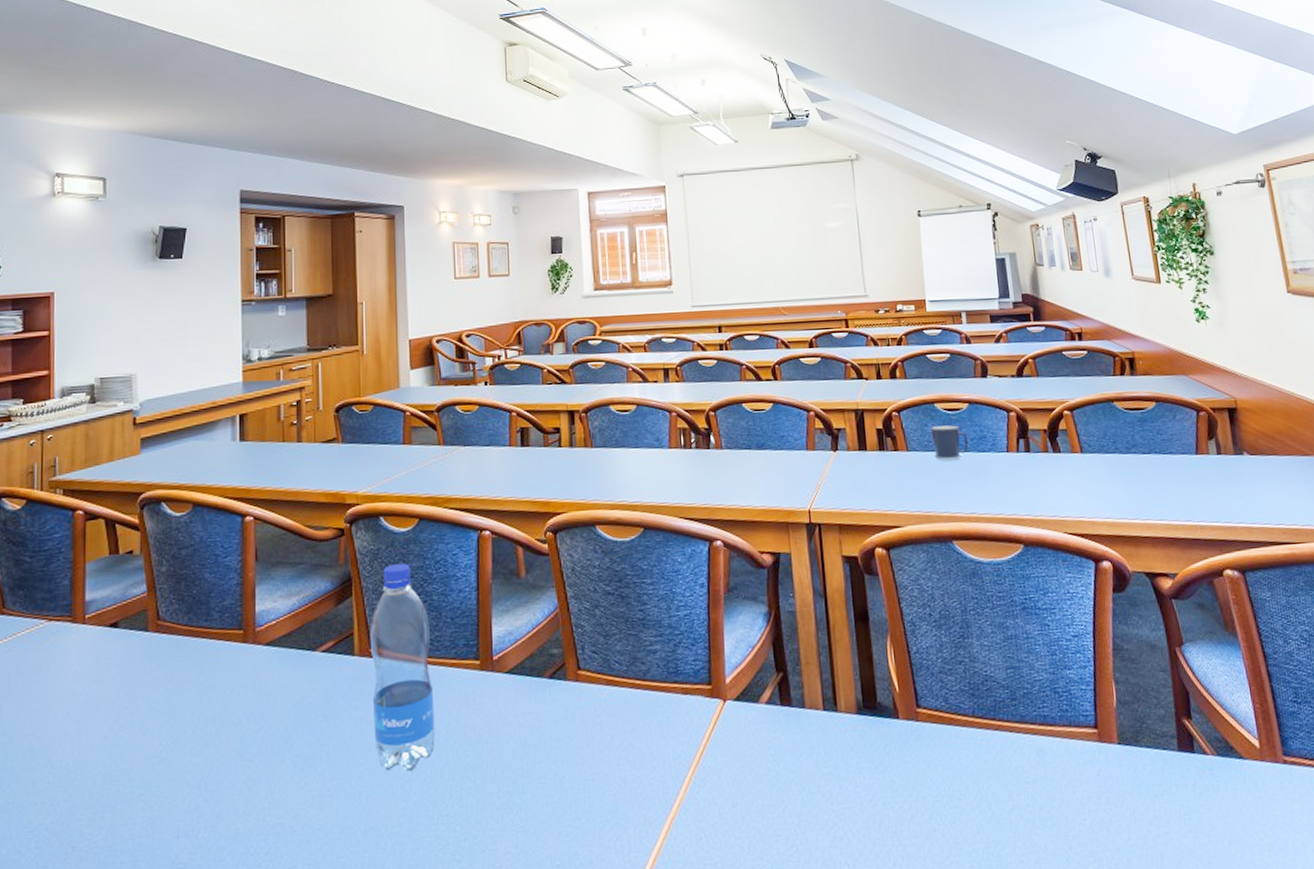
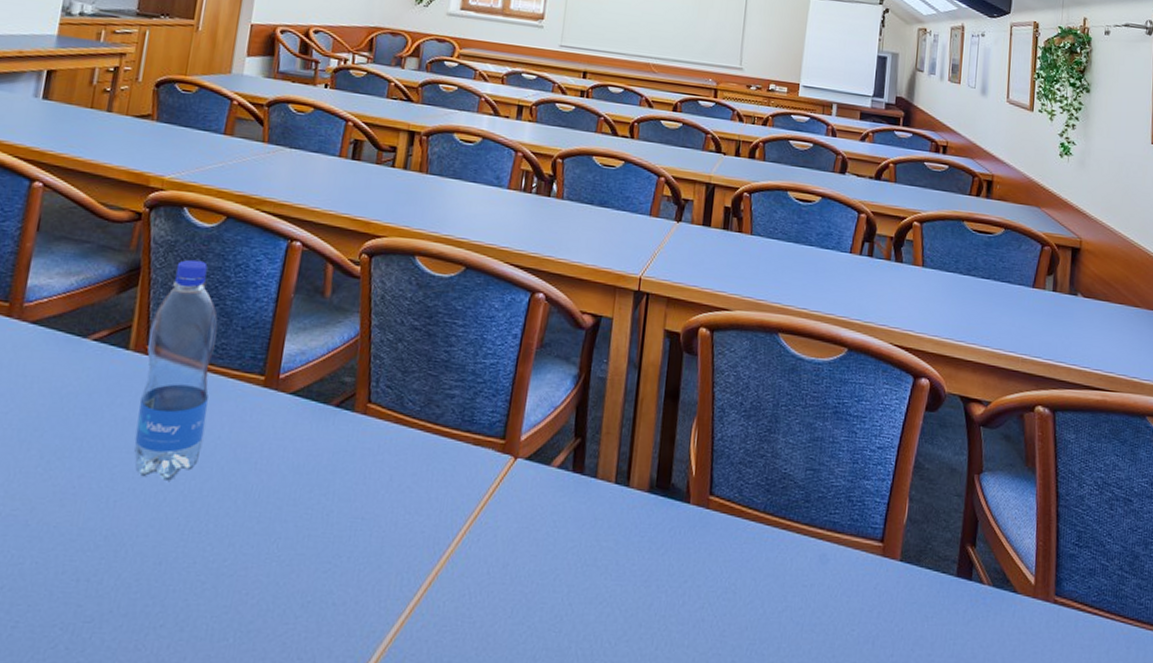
mug: present [930,425,969,461] -> none [778,214,814,252]

